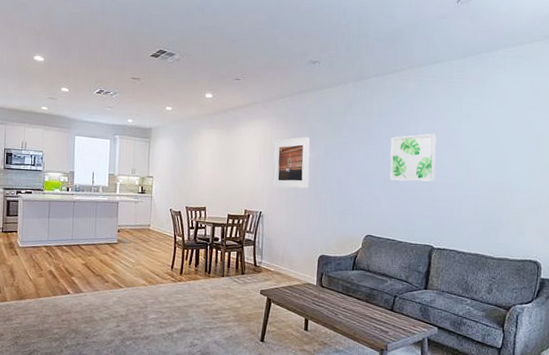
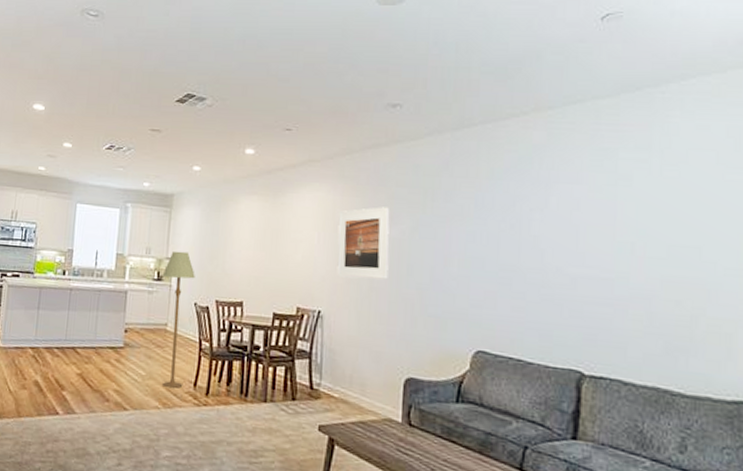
floor lamp: none [145,171,170,271] -> present [161,251,195,389]
wall art: present [389,133,437,182] -> none [509,203,582,275]

